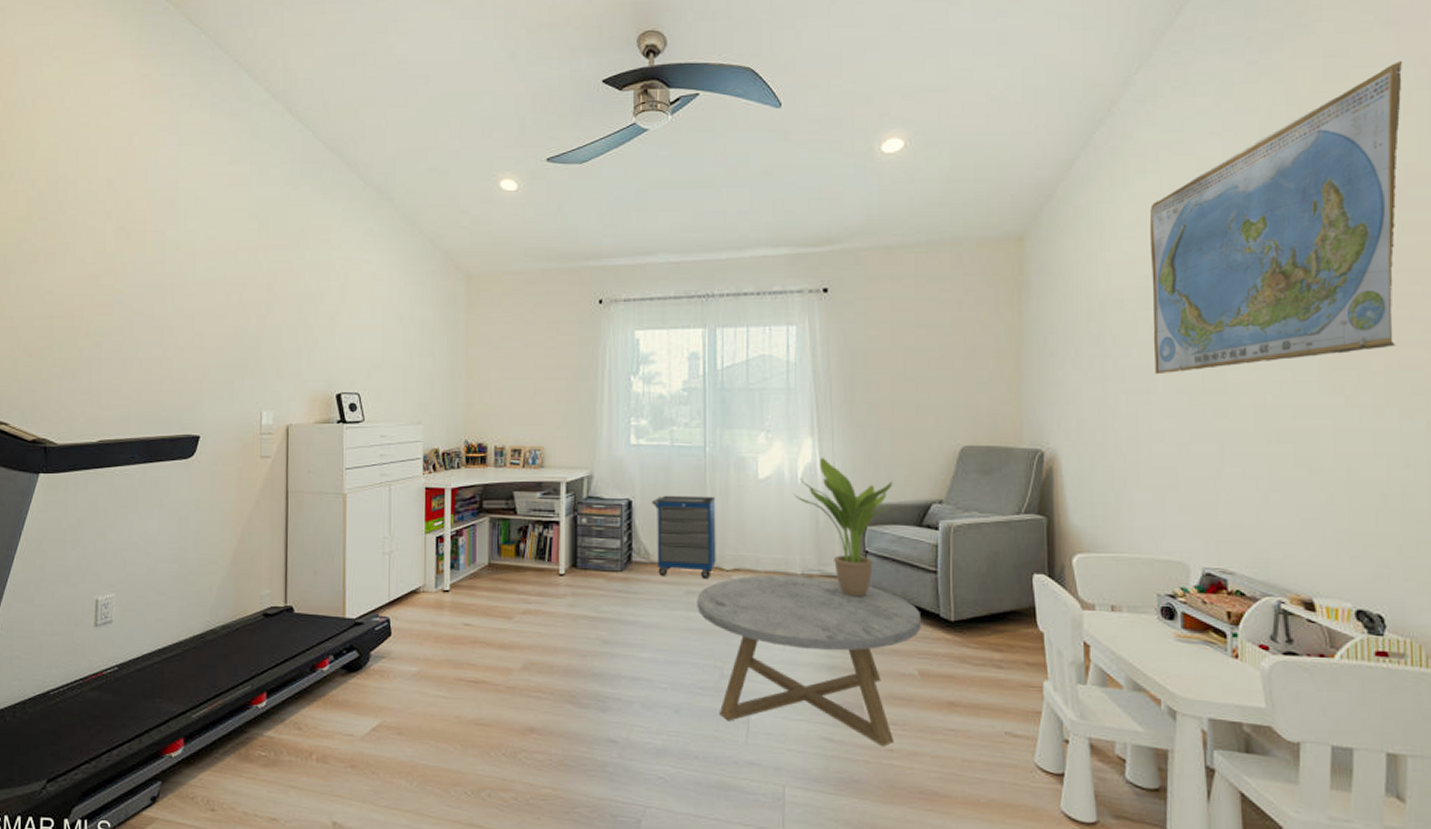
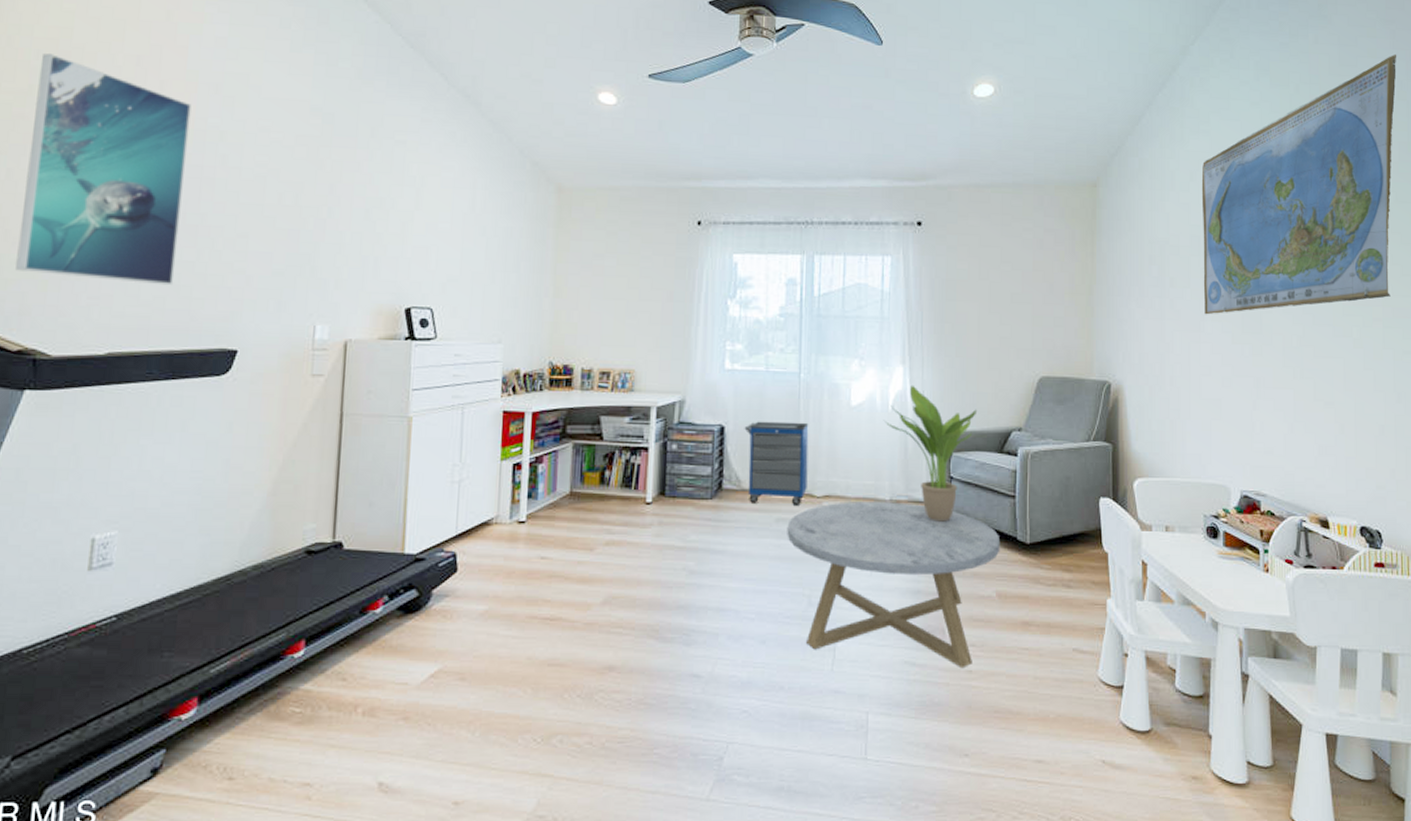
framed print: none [27,184,153,381] -> present [15,53,192,286]

